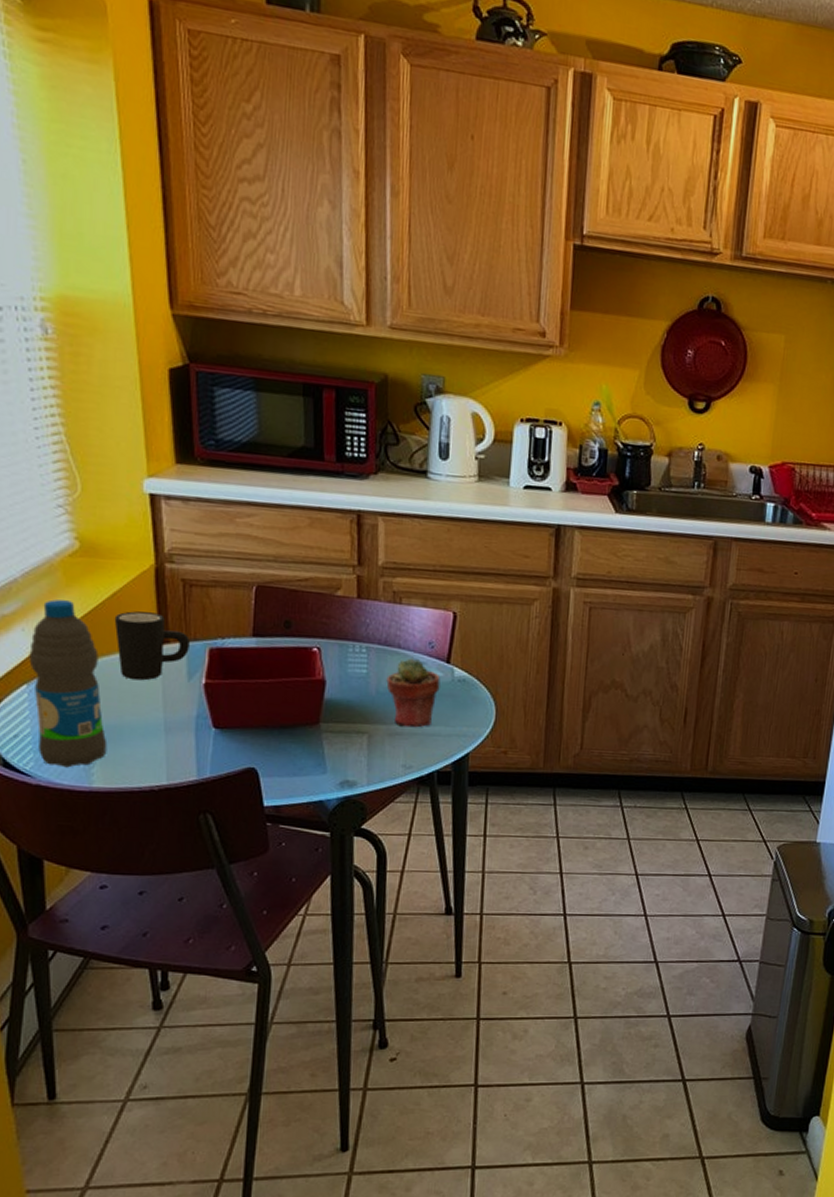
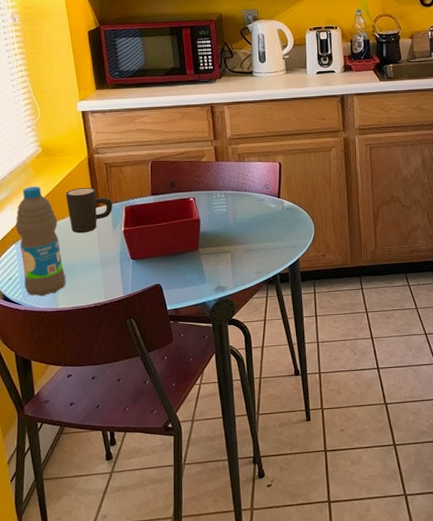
potted succulent: present [386,658,441,728] -> none [239,197,275,245]

